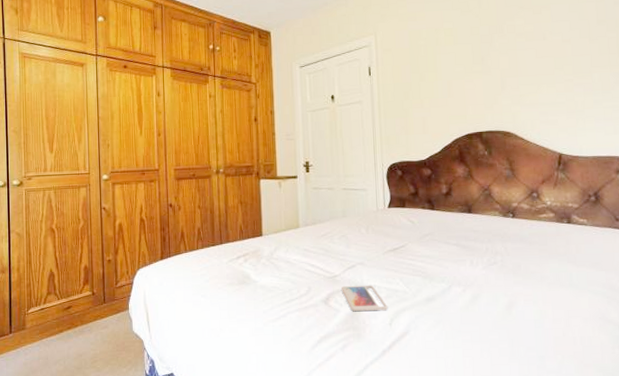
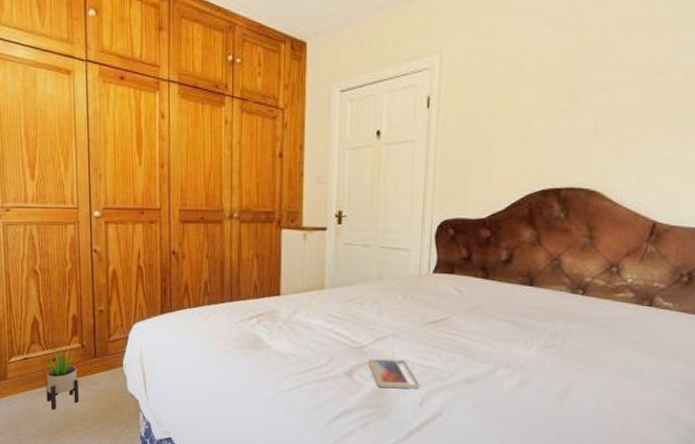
potted plant: none [59,295,90,355] -> present [44,346,80,410]

